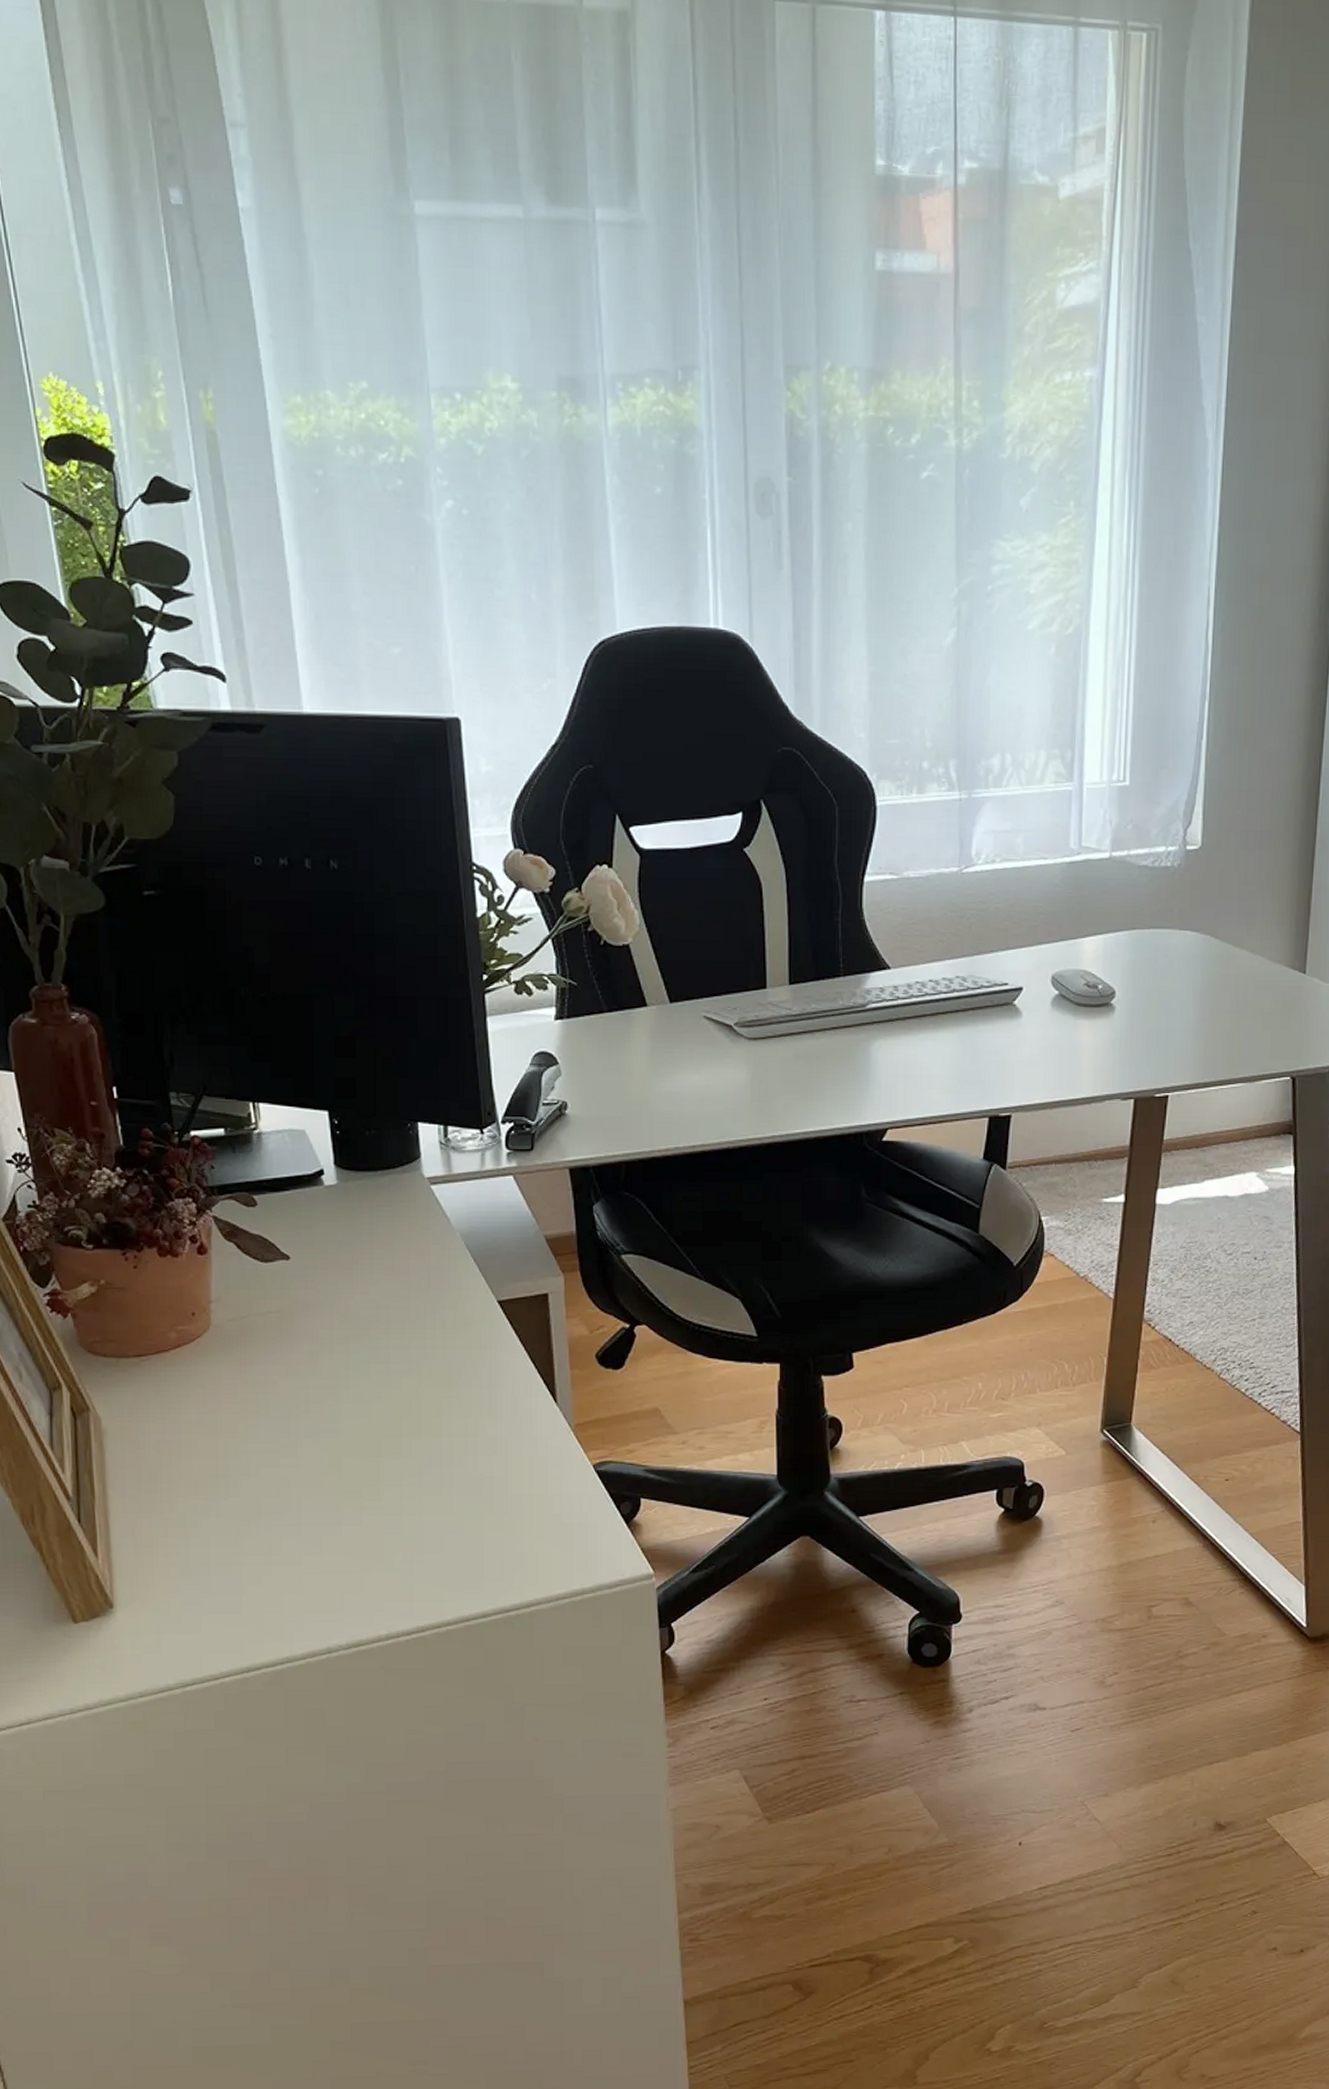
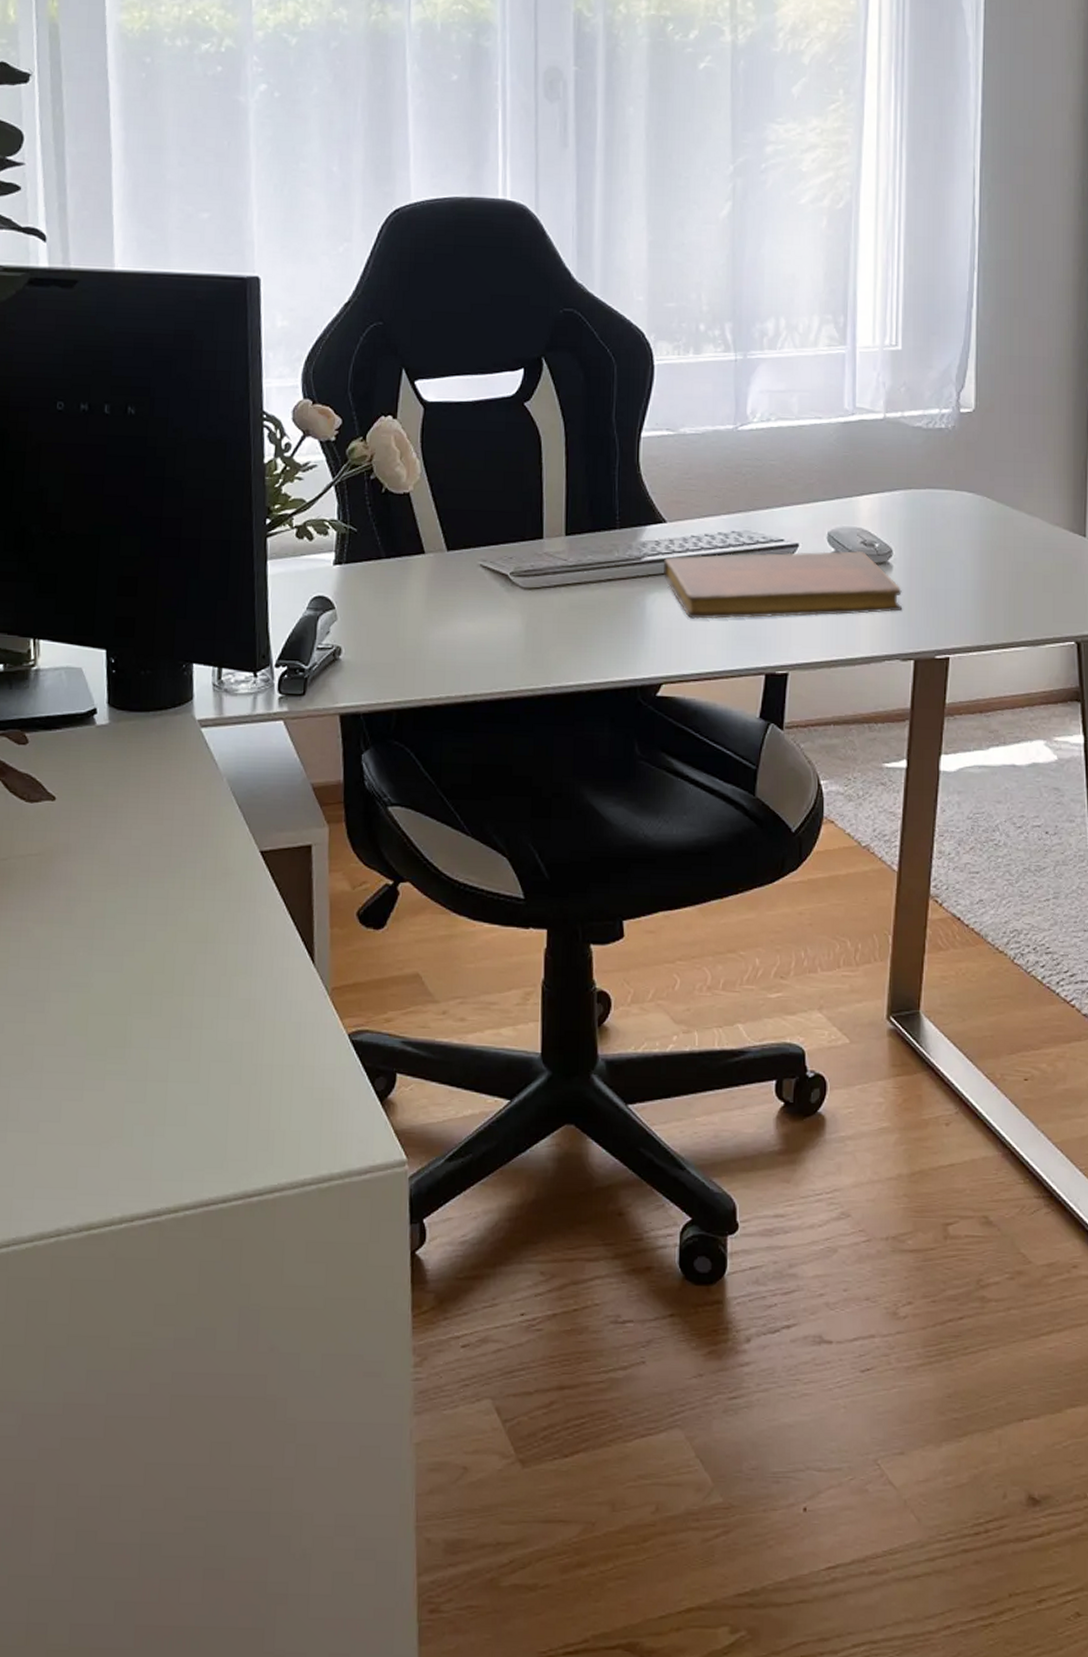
notebook: none [888,993,1124,1065] -> present [664,551,903,620]

